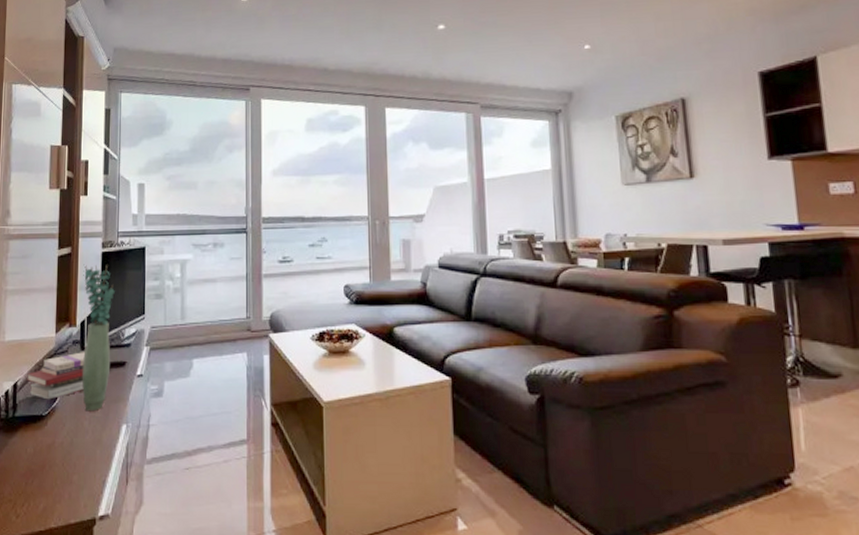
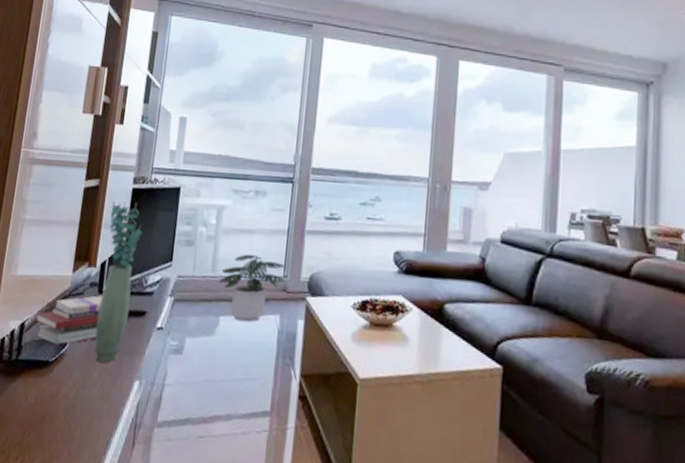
potted plant: none [188,300,249,362] -> present [218,254,286,322]

